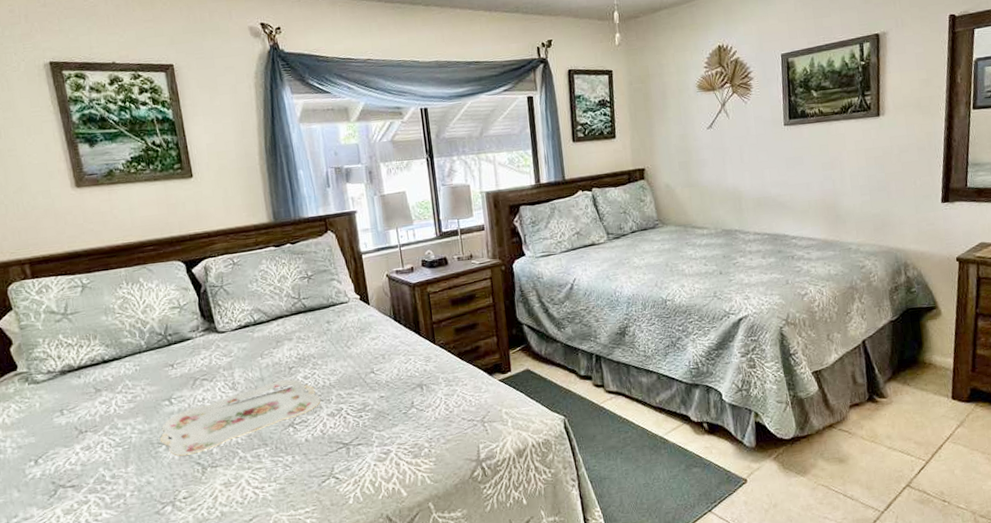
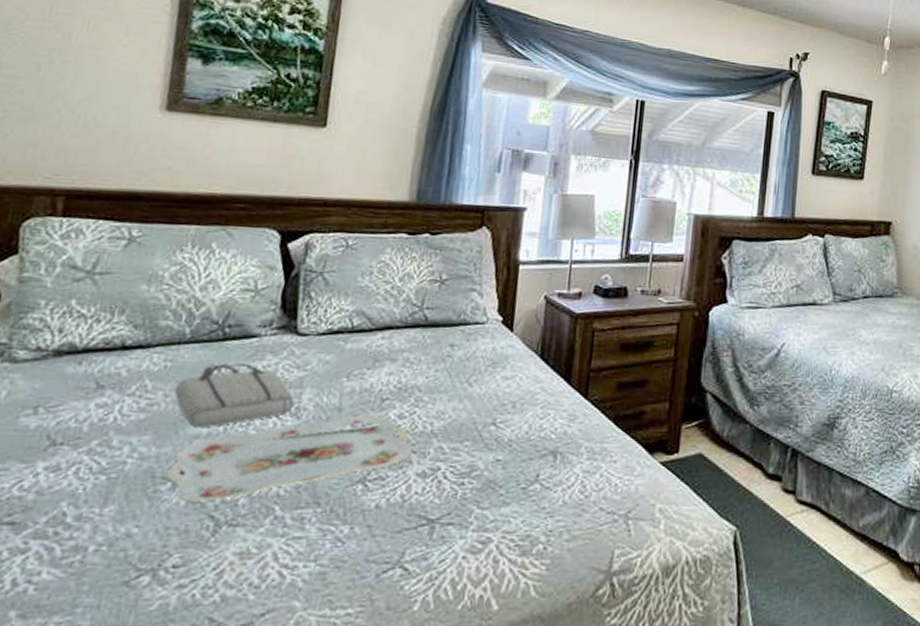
tote bag: none [147,358,230,408] -> present [174,363,295,428]

